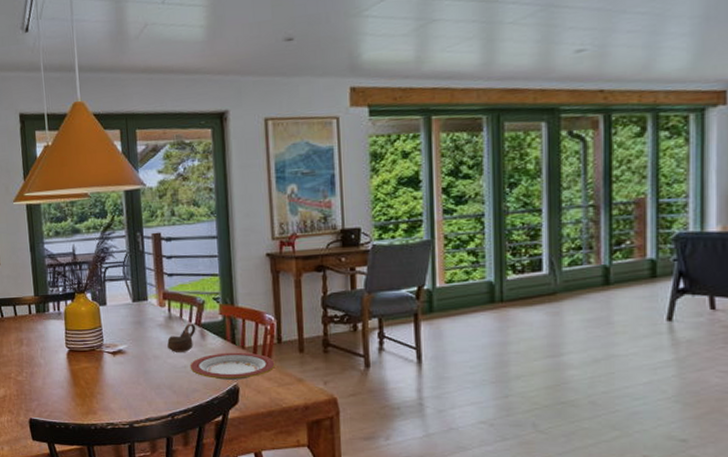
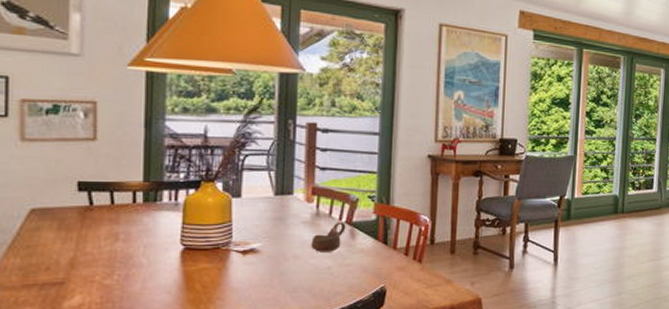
plate: present [190,352,276,380] -> none [334,253,427,282]

